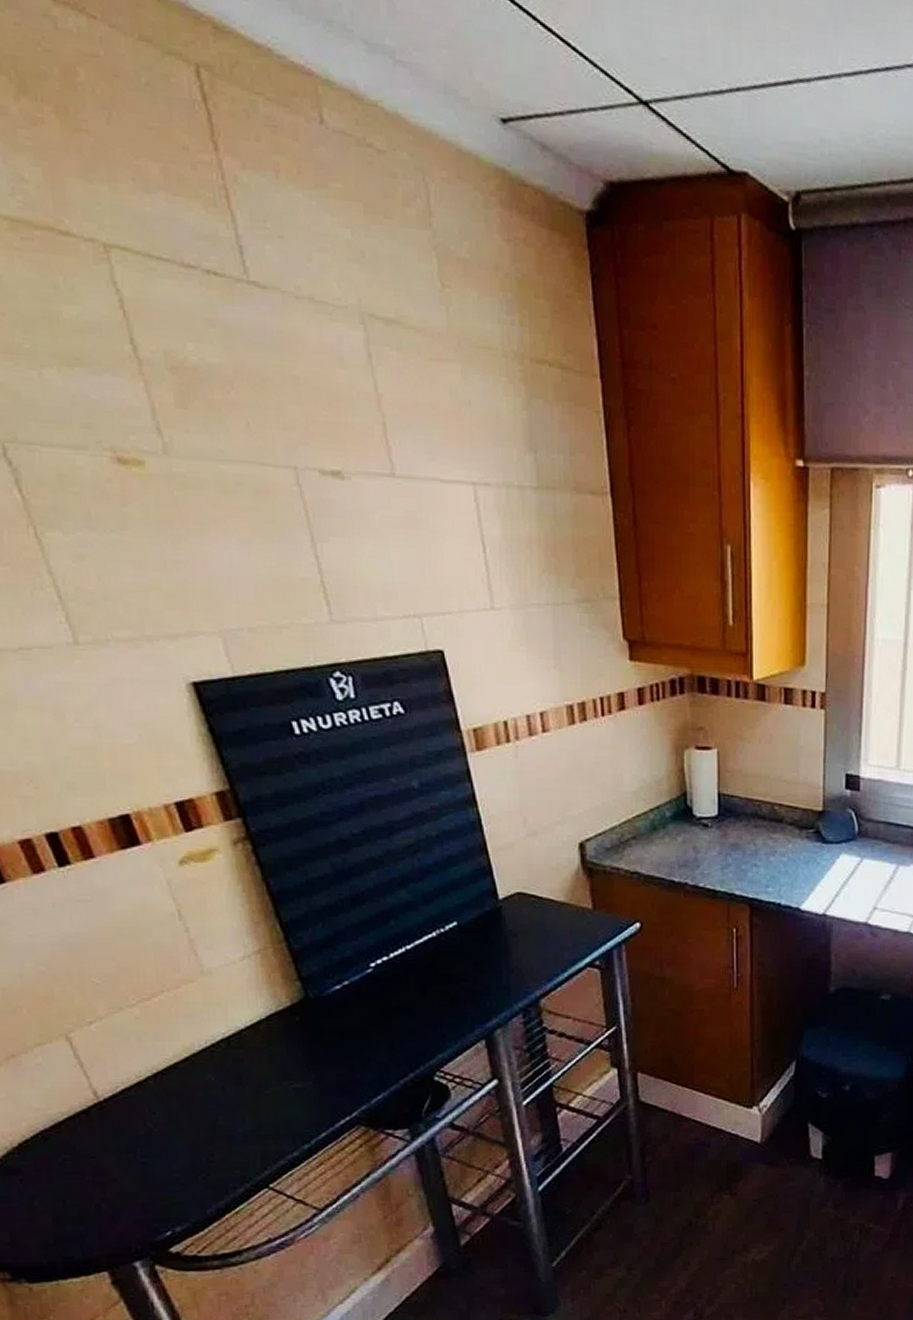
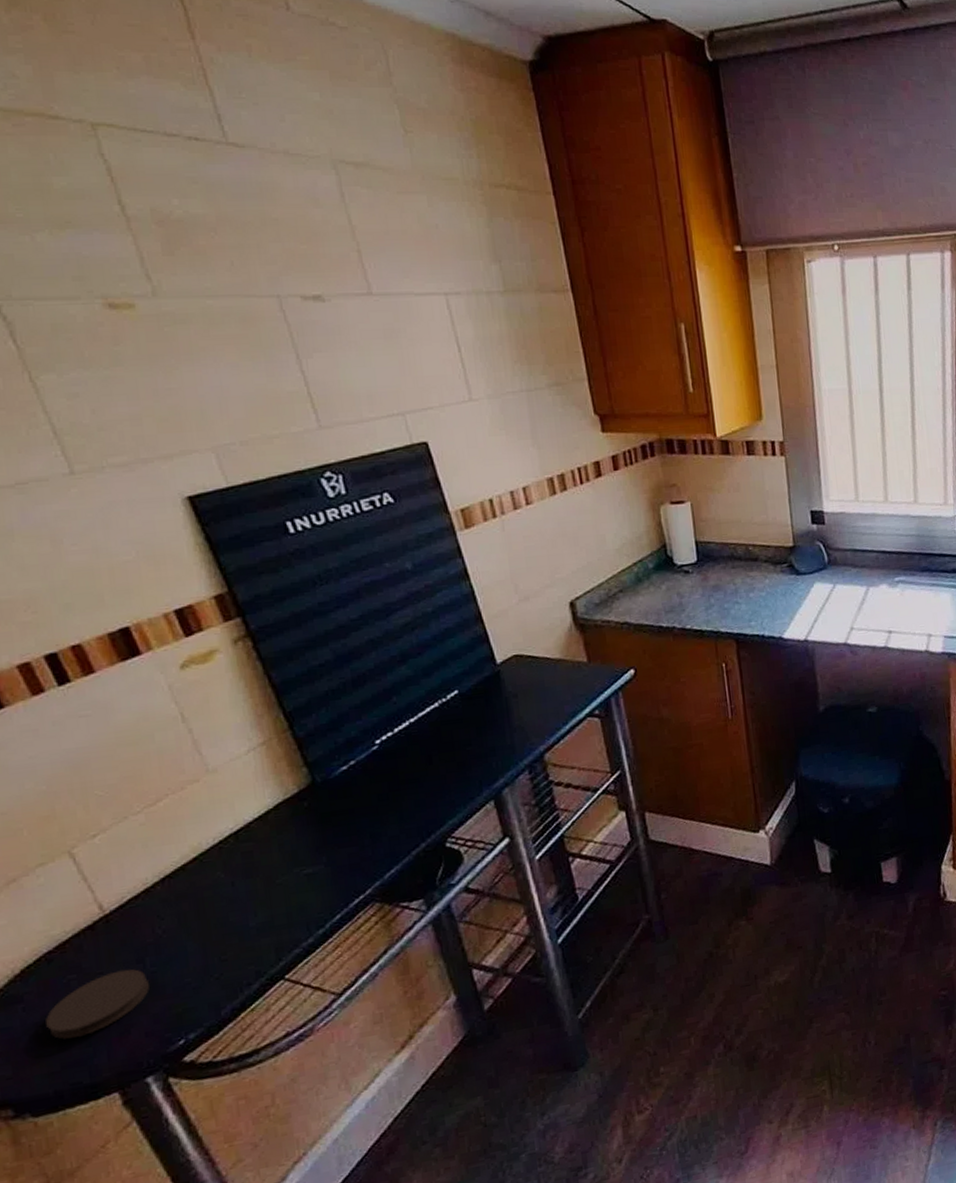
coaster: none [41,1157,141,1216] -> present [45,969,151,1040]

